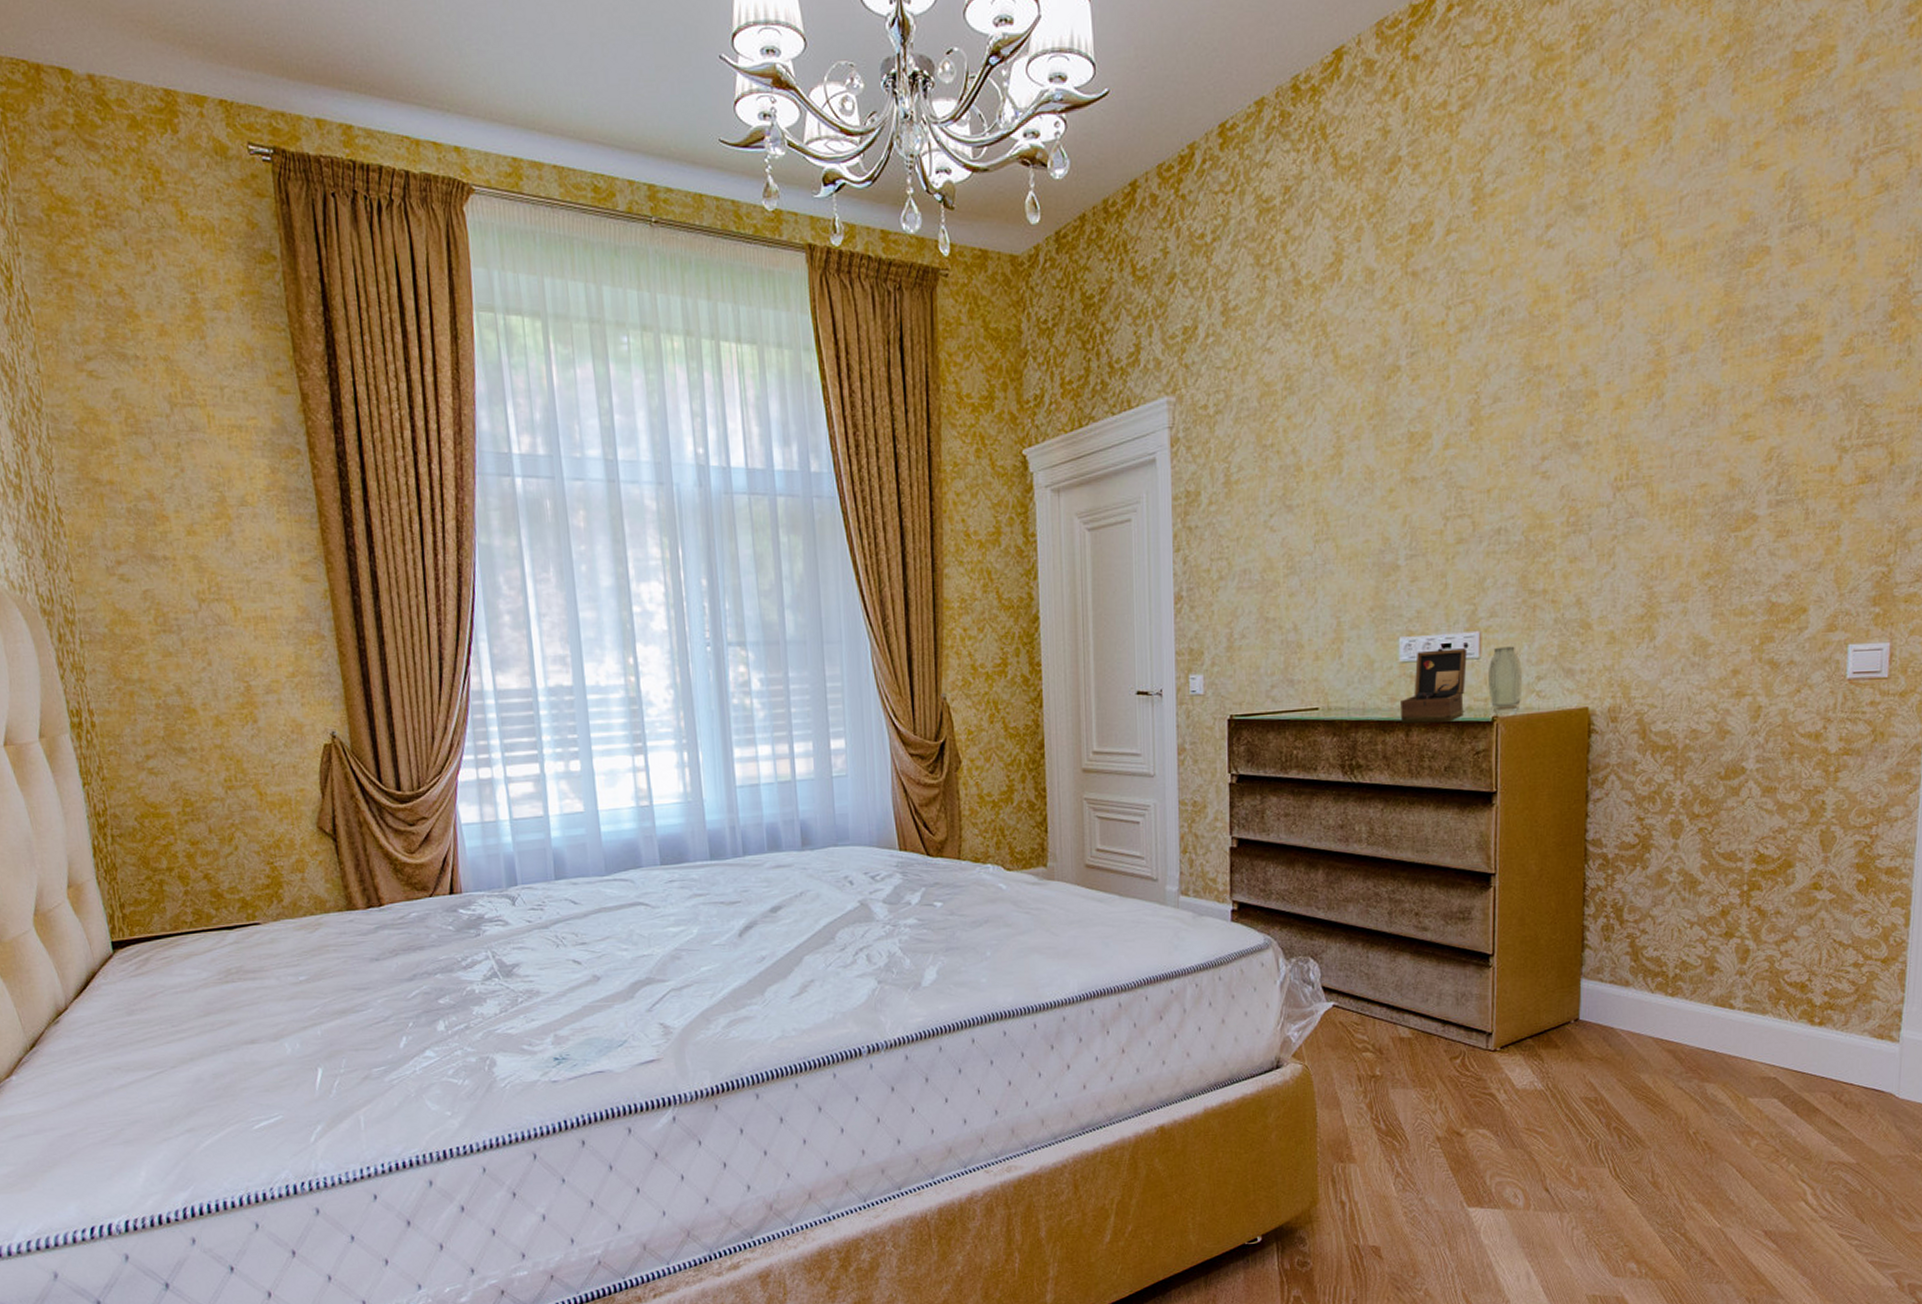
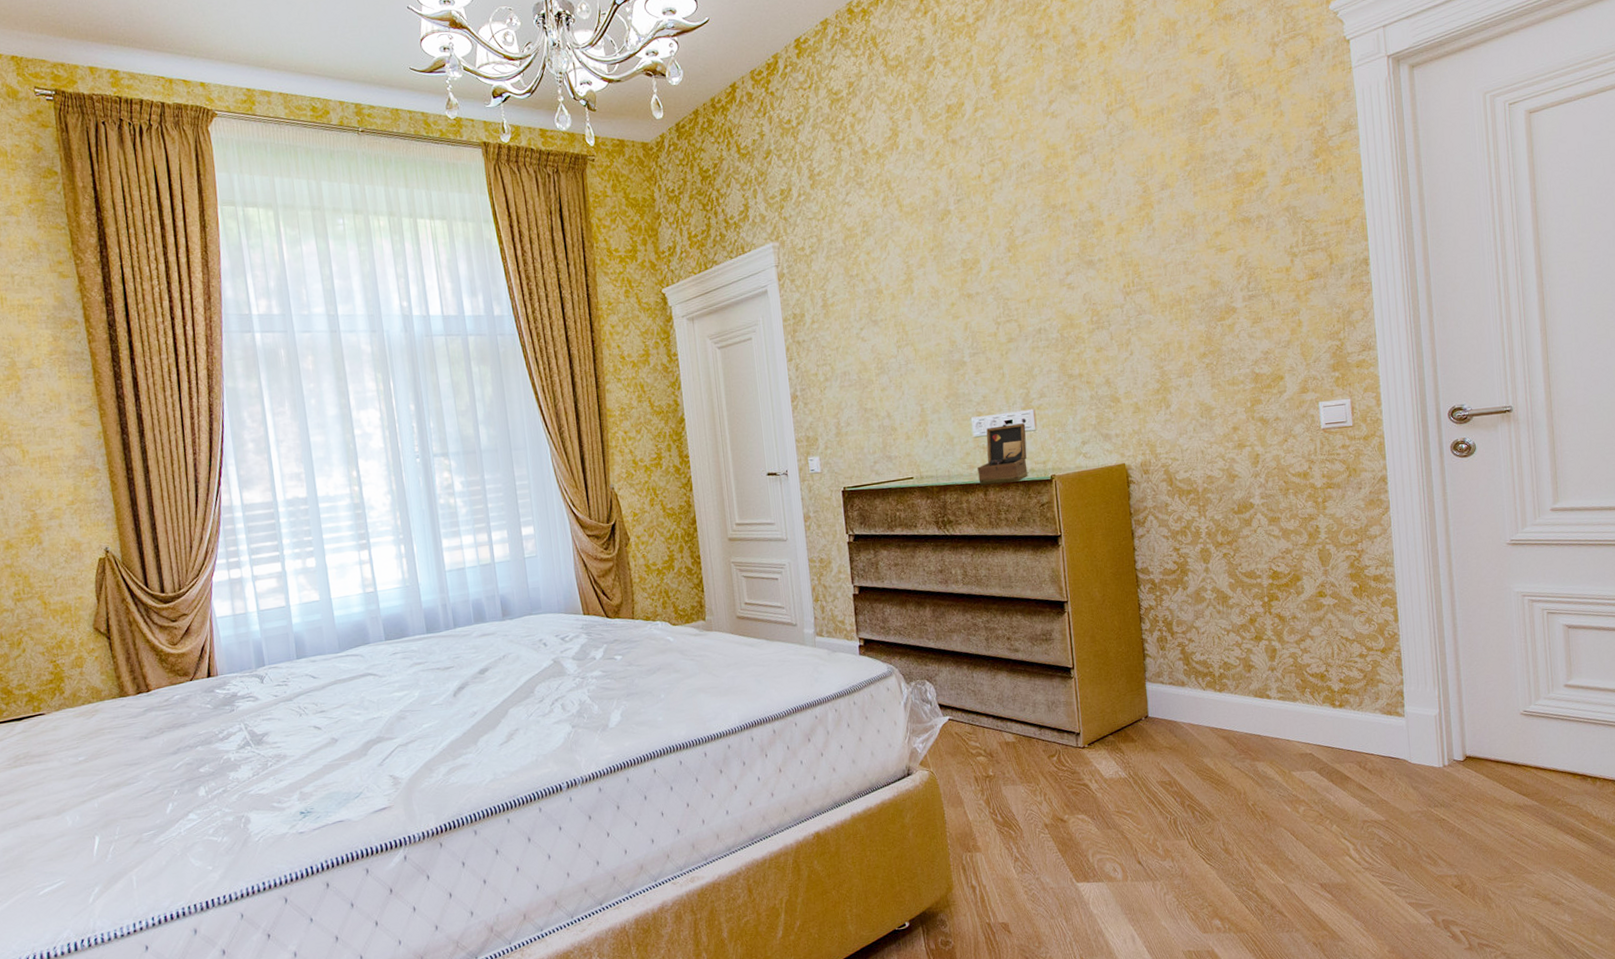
vase: present [1488,646,1523,716] -> none [1043,419,1072,475]

